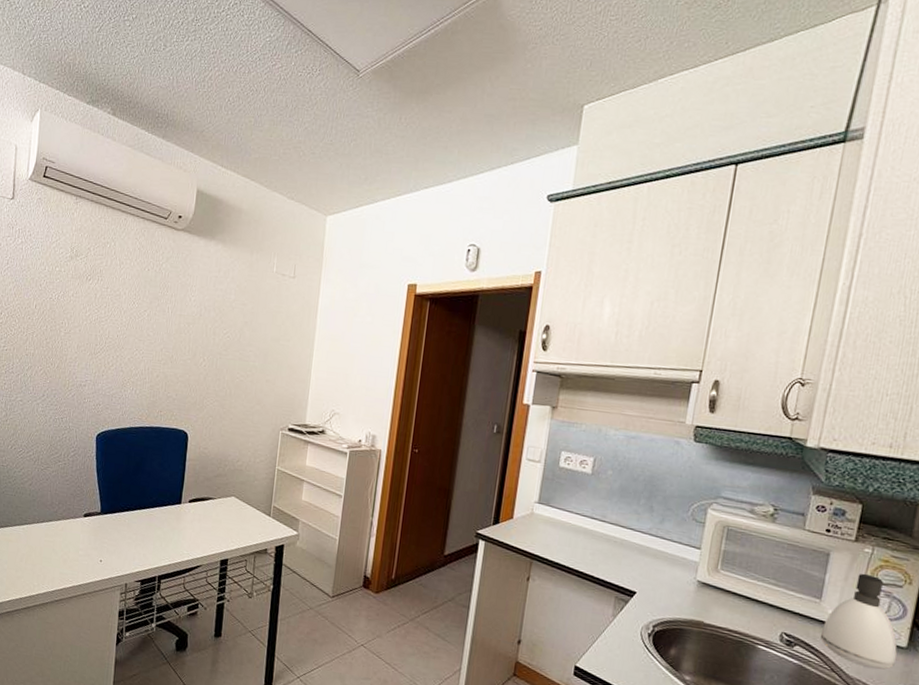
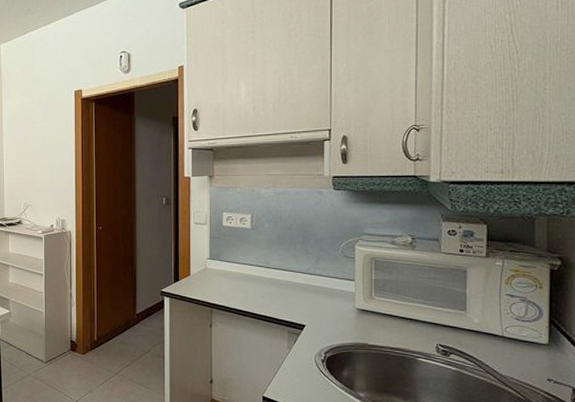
soap dispenser: present [820,573,904,670] -> none [471,283,540,367]

